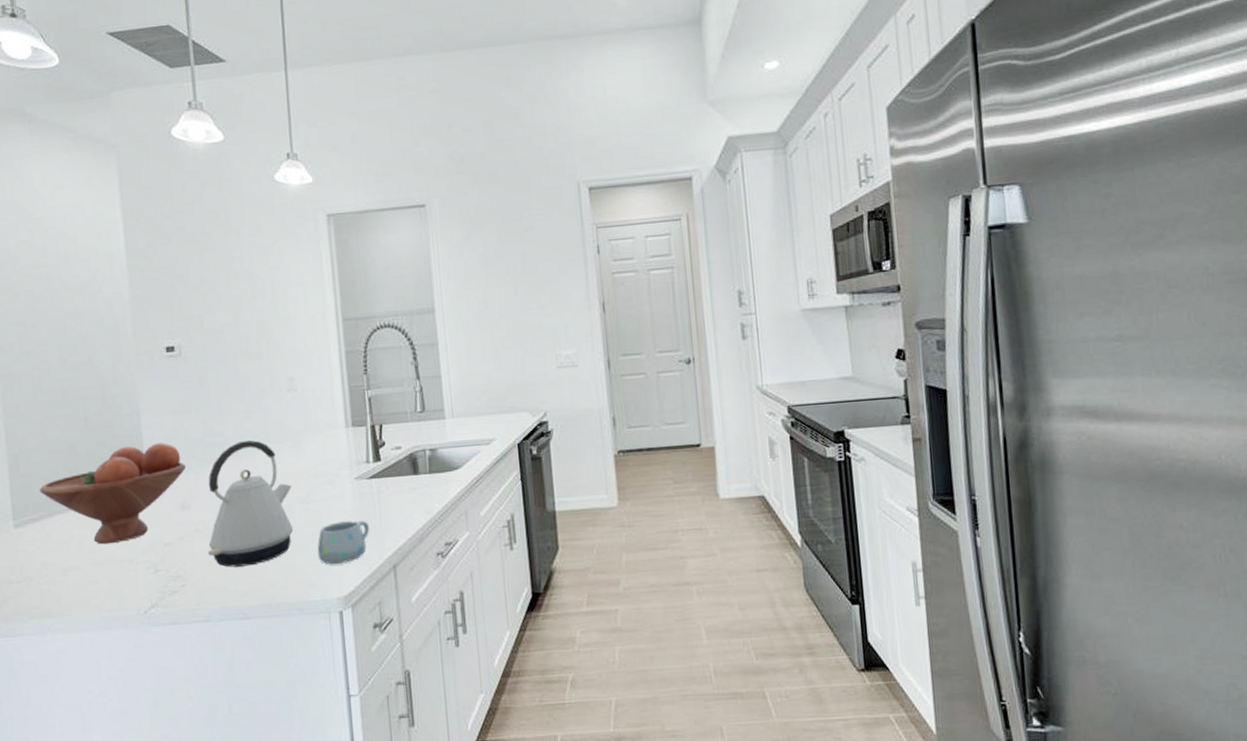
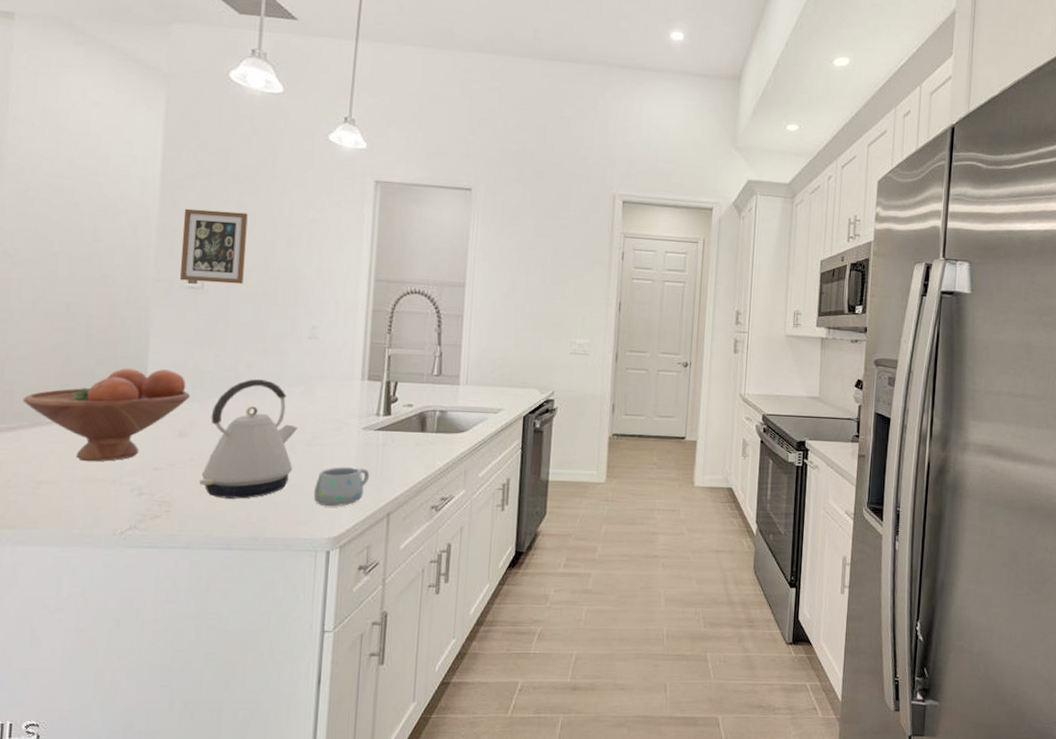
wall art: none [151,271,217,351] -> present [179,208,248,285]

